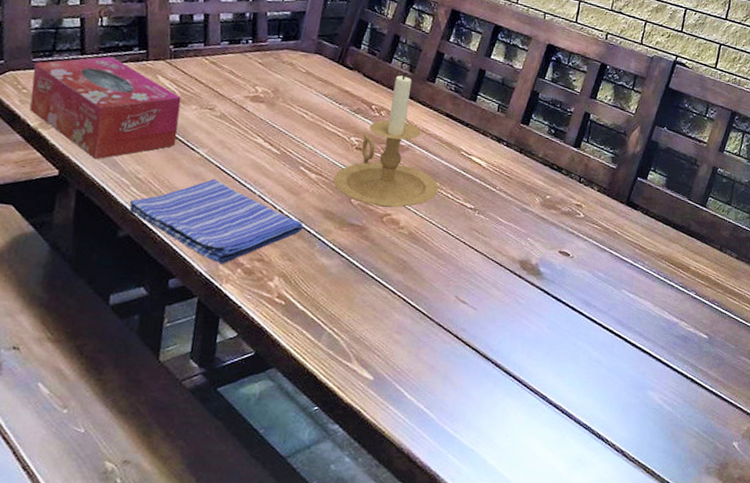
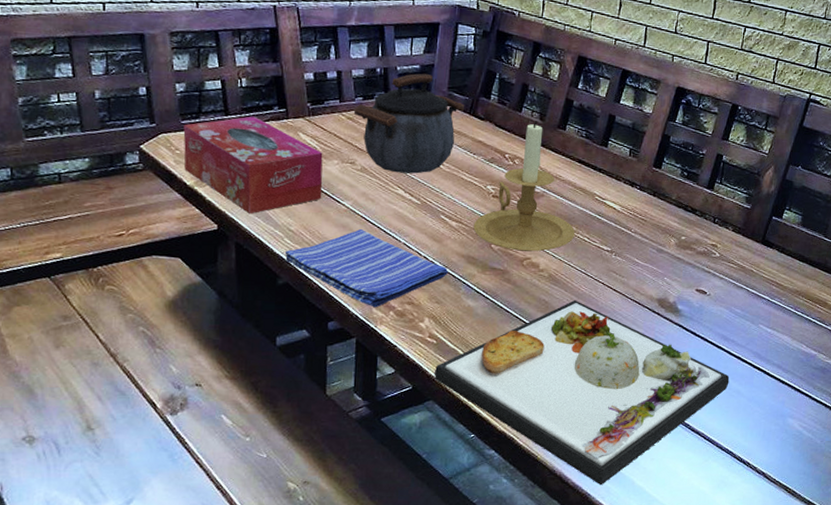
kettle: none [218,20,334,123] -> present [353,73,465,174]
dinner plate: none [279,259,590,465] -> present [434,299,730,486]

